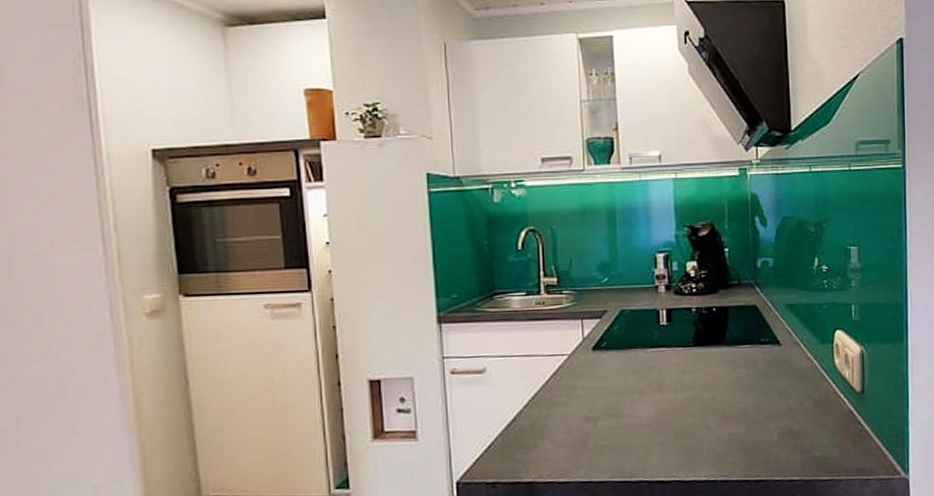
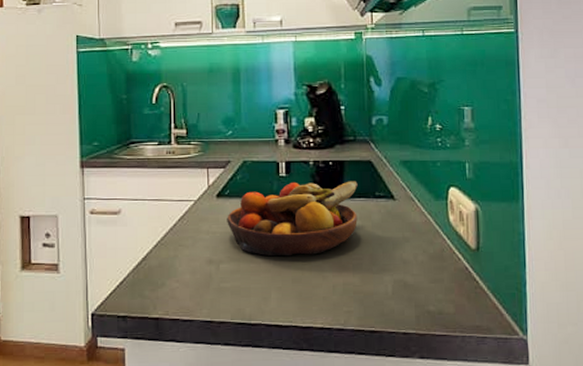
fruit bowl: none [604,327,743,410] -> present [227,181,358,257]

